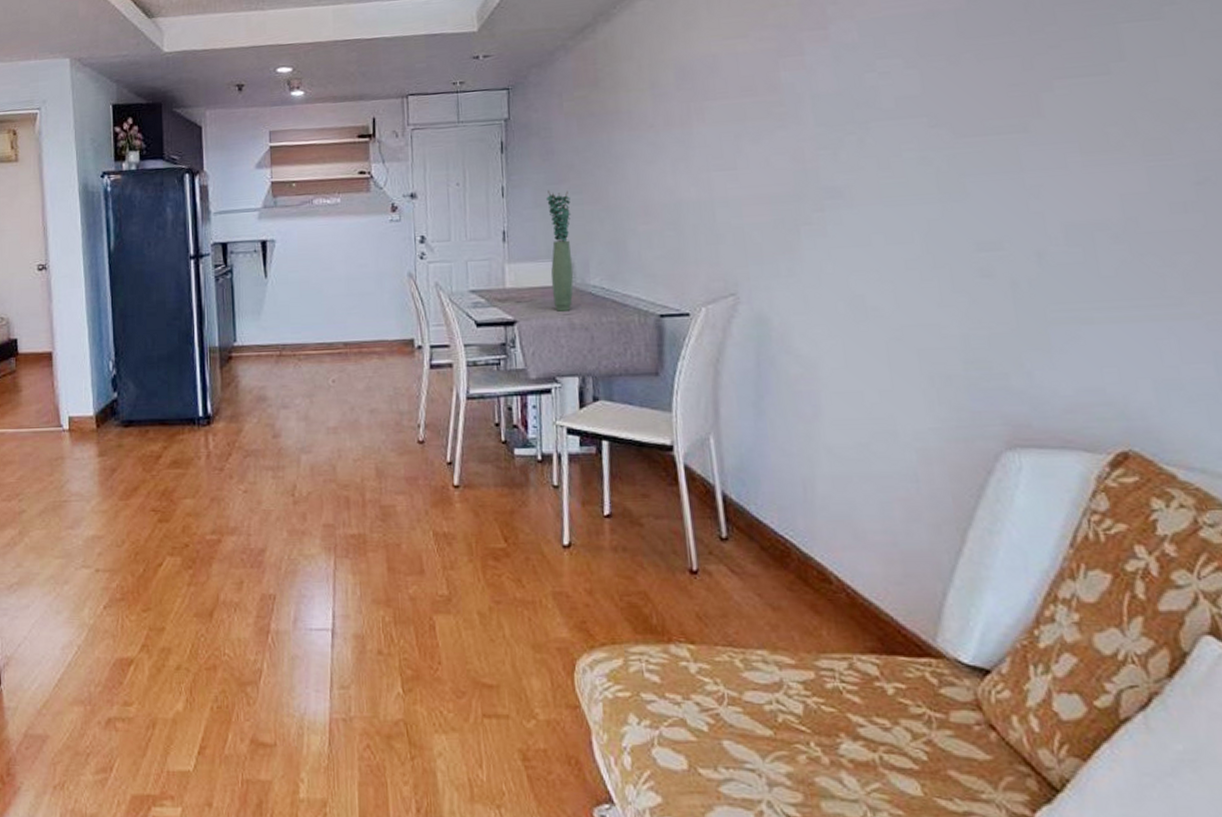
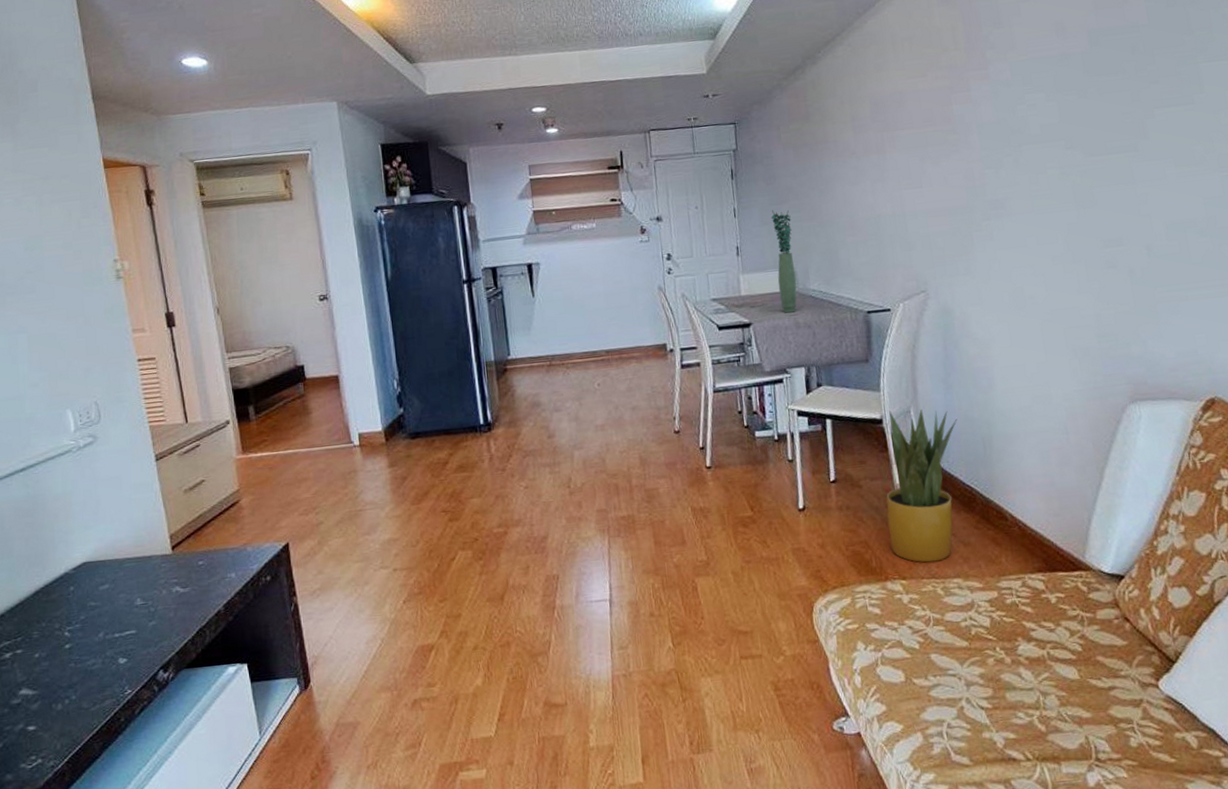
planter: none [674,436,771,626] -> present [886,410,958,563]

